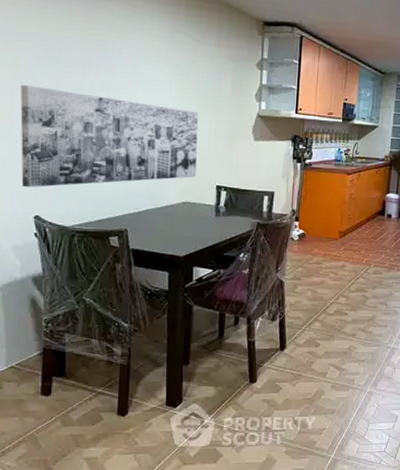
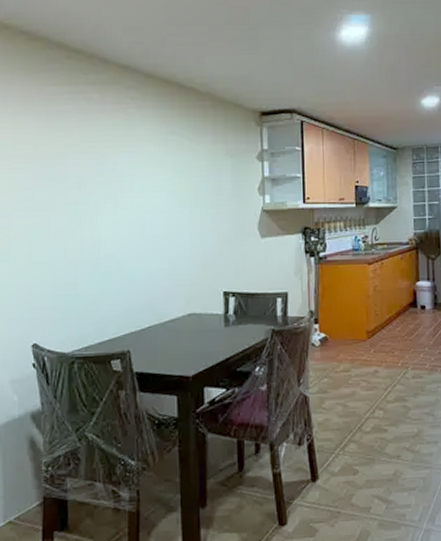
wall art: present [20,85,199,188] -> none [17,206,200,314]

